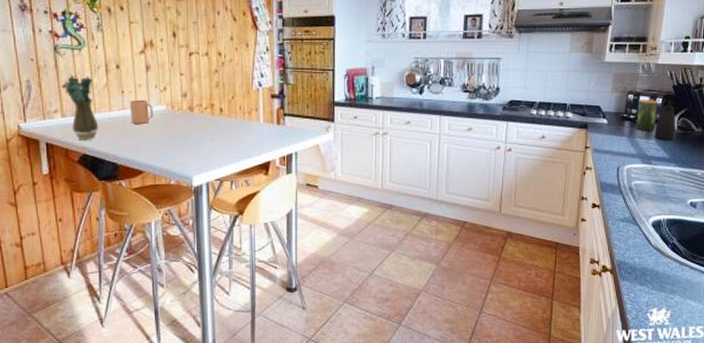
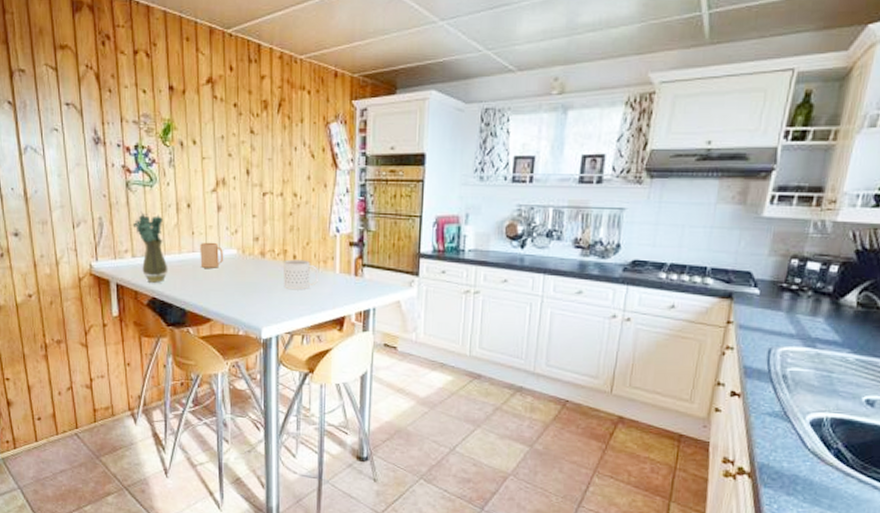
mug: none [211,112,244,140] -> present [284,259,318,290]
jar: present [635,100,658,131] -> none [797,266,833,306]
soap dispenser: present [654,101,676,140] -> none [823,269,856,319]

